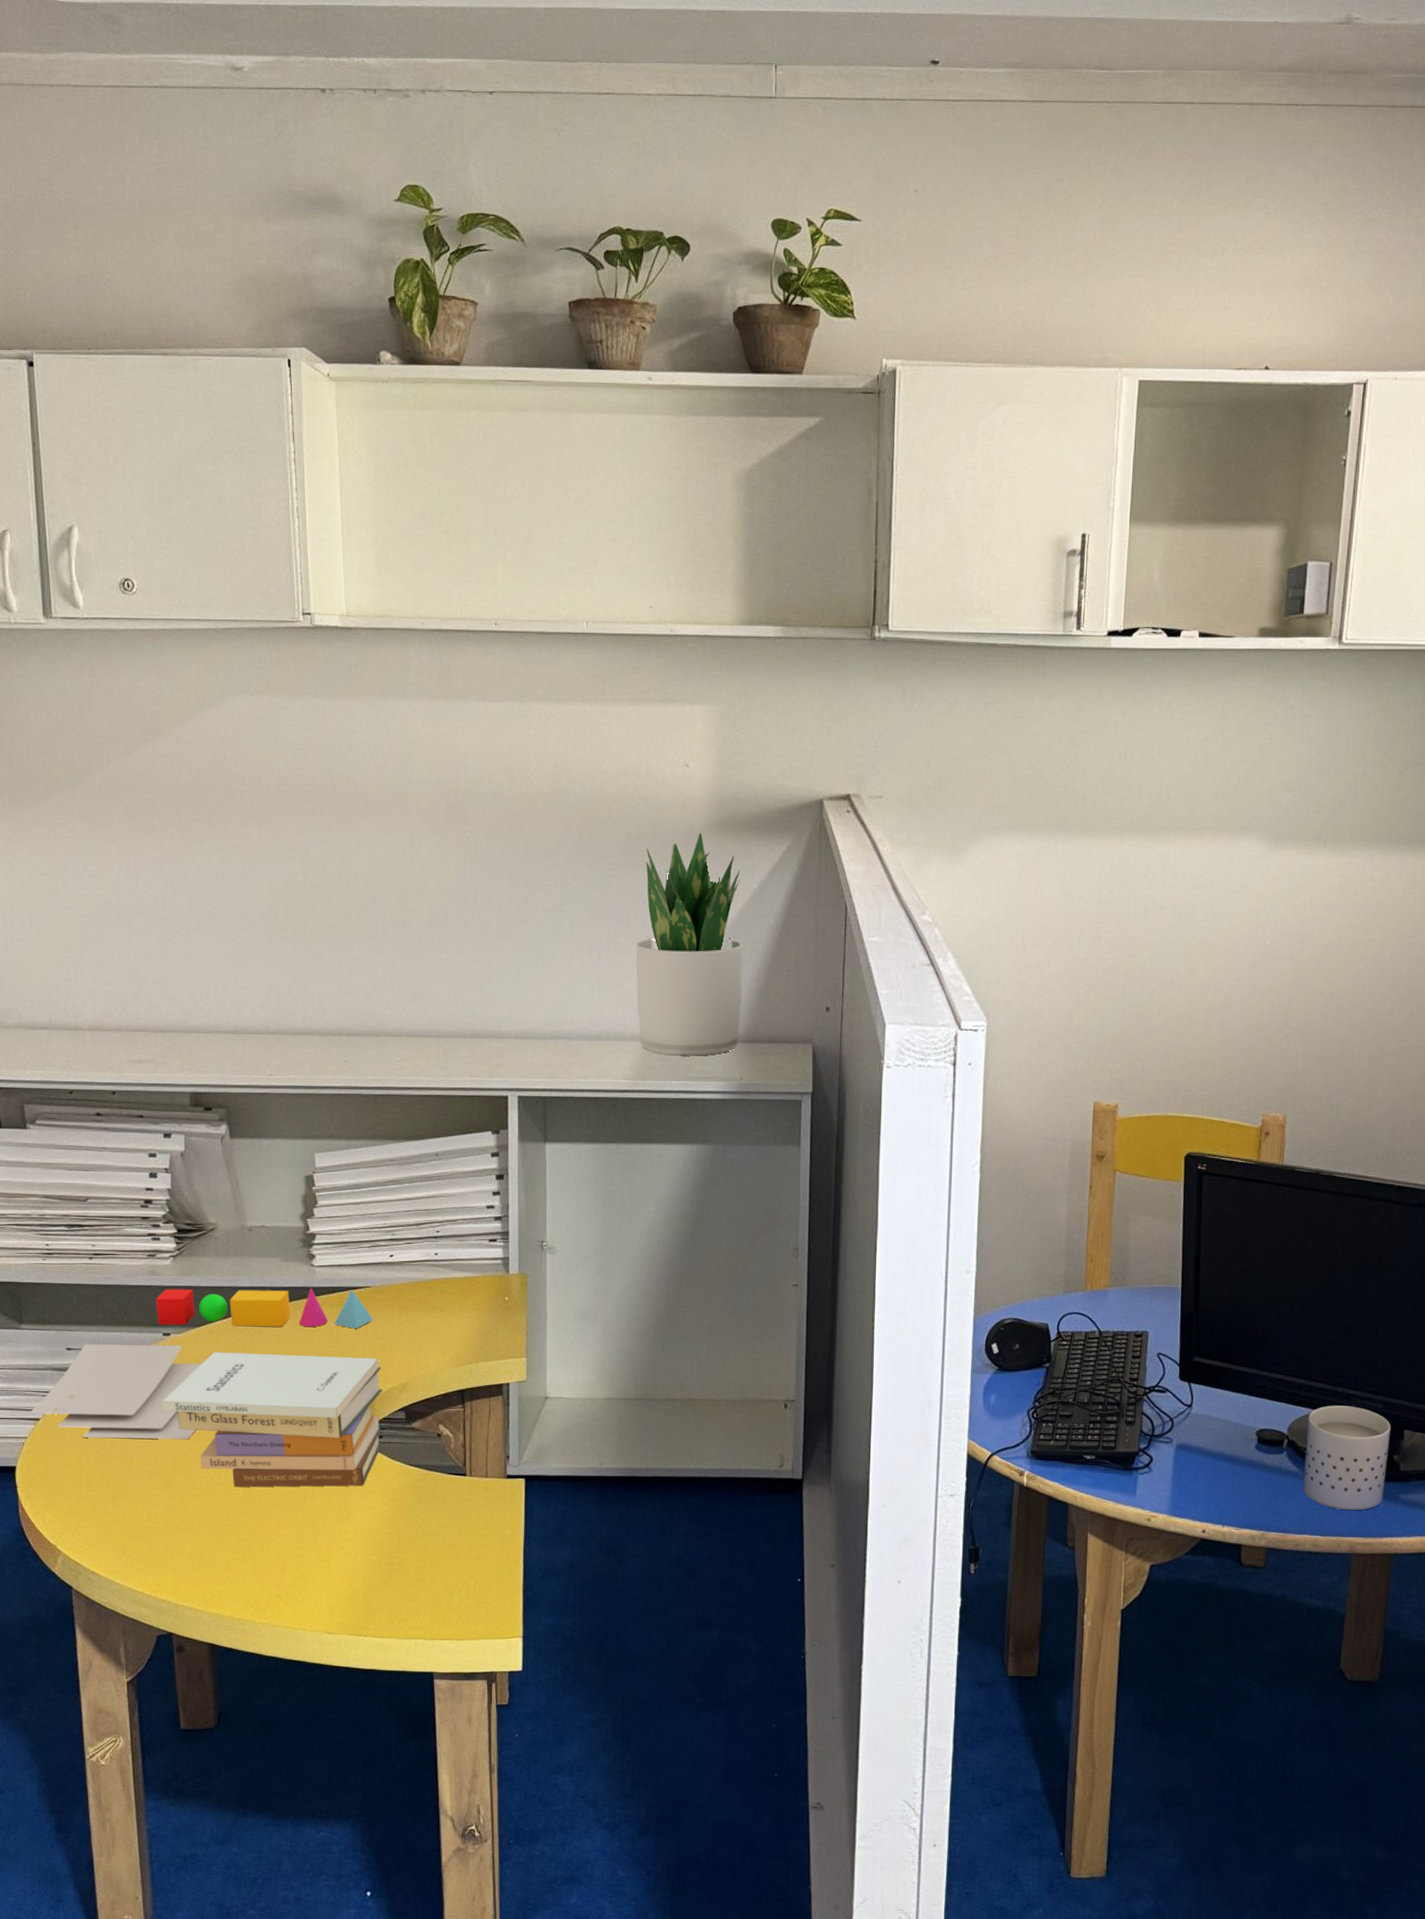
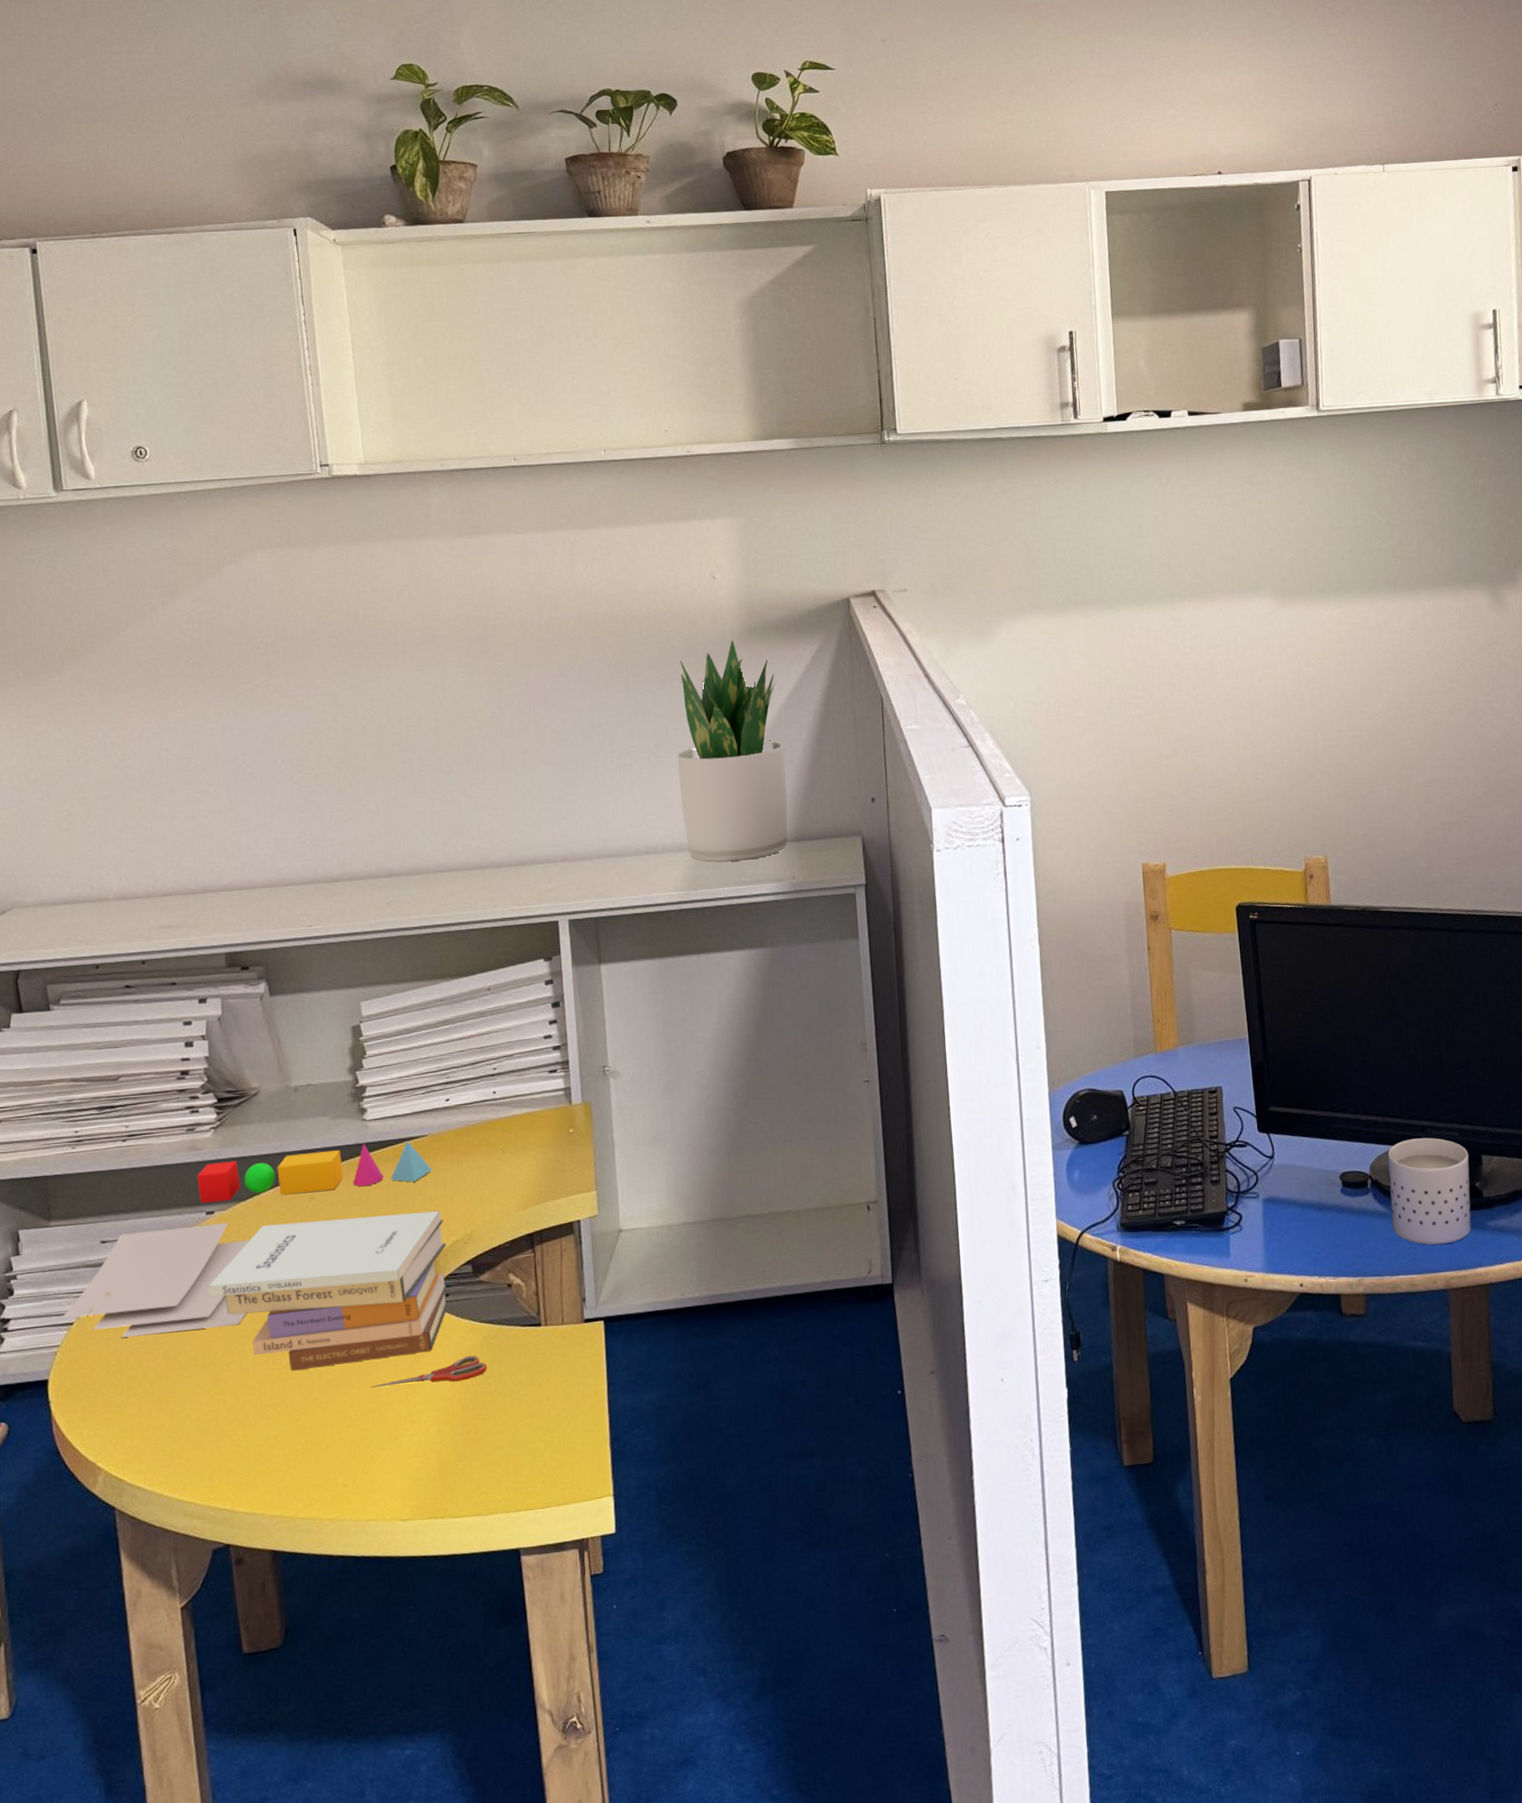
scissors: none [306,1494,414,1517] -> present [370,1355,488,1389]

